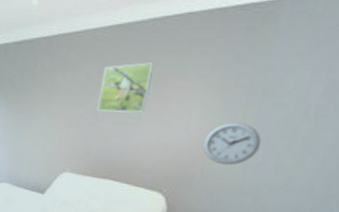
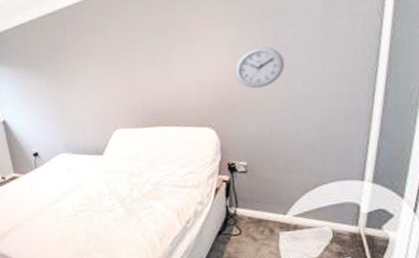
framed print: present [97,62,154,113] -> none [128,10,175,64]

